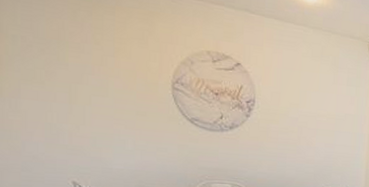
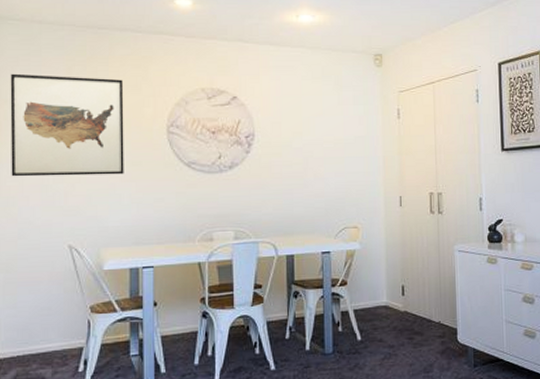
wall art: none [11,8,130,122] -> present [10,73,124,177]

